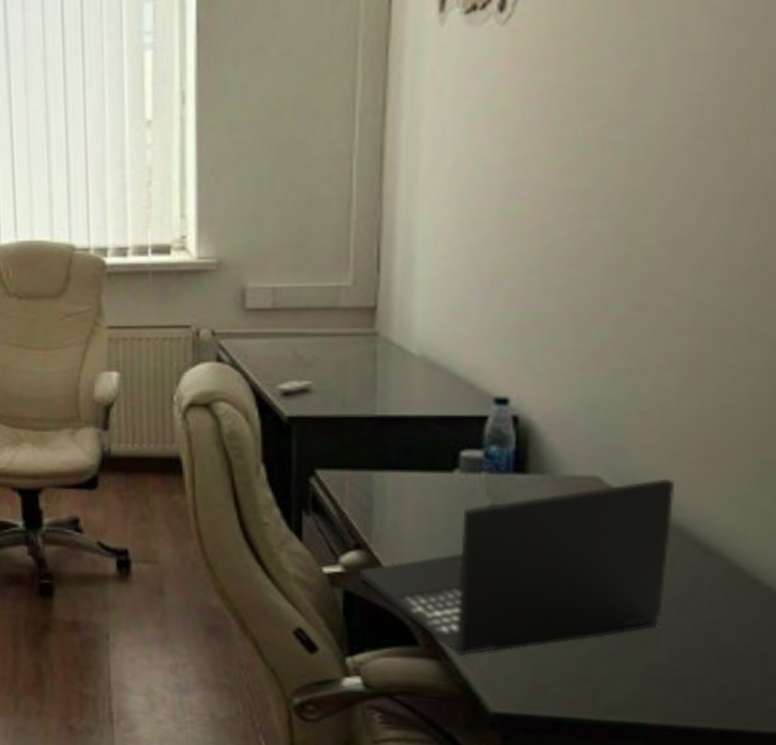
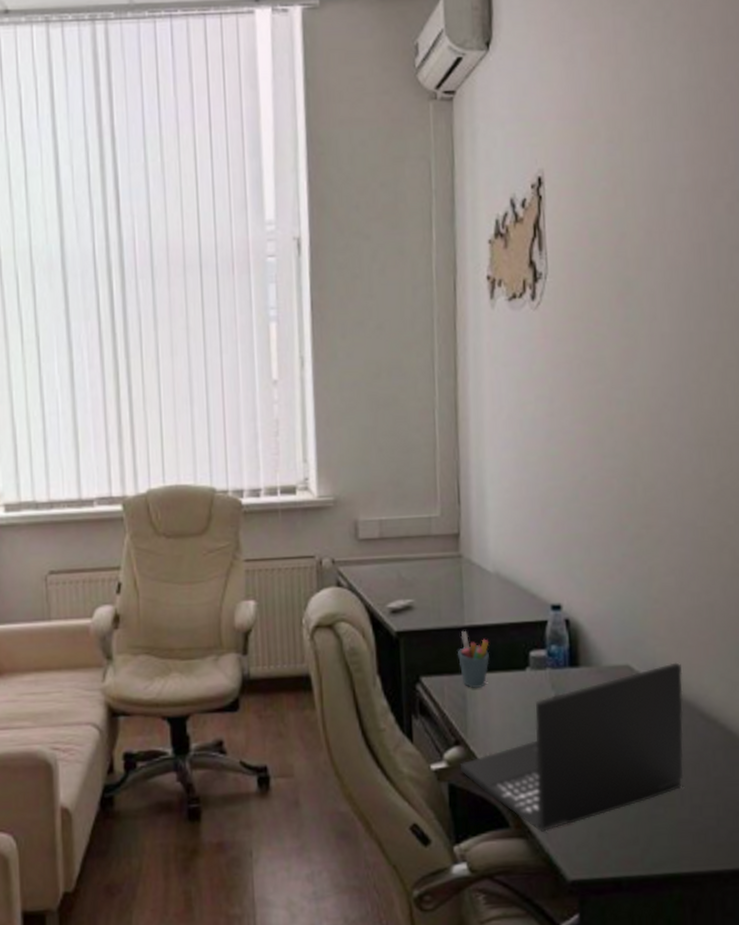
pen holder: none [365,420,407,489] -> present [458,630,489,689]

